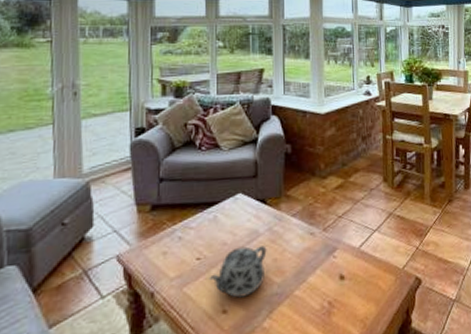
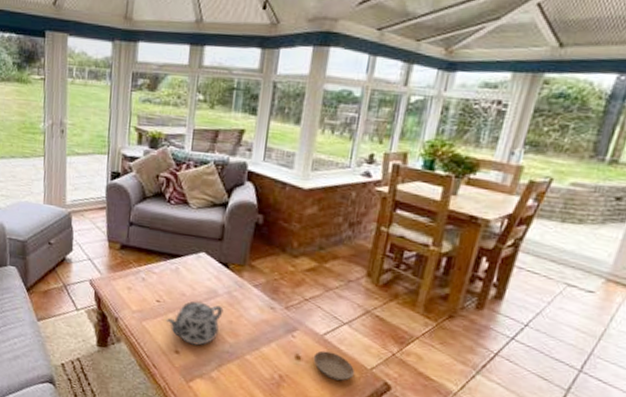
saucer: none [355,262,392,290] -> present [313,350,355,381]

